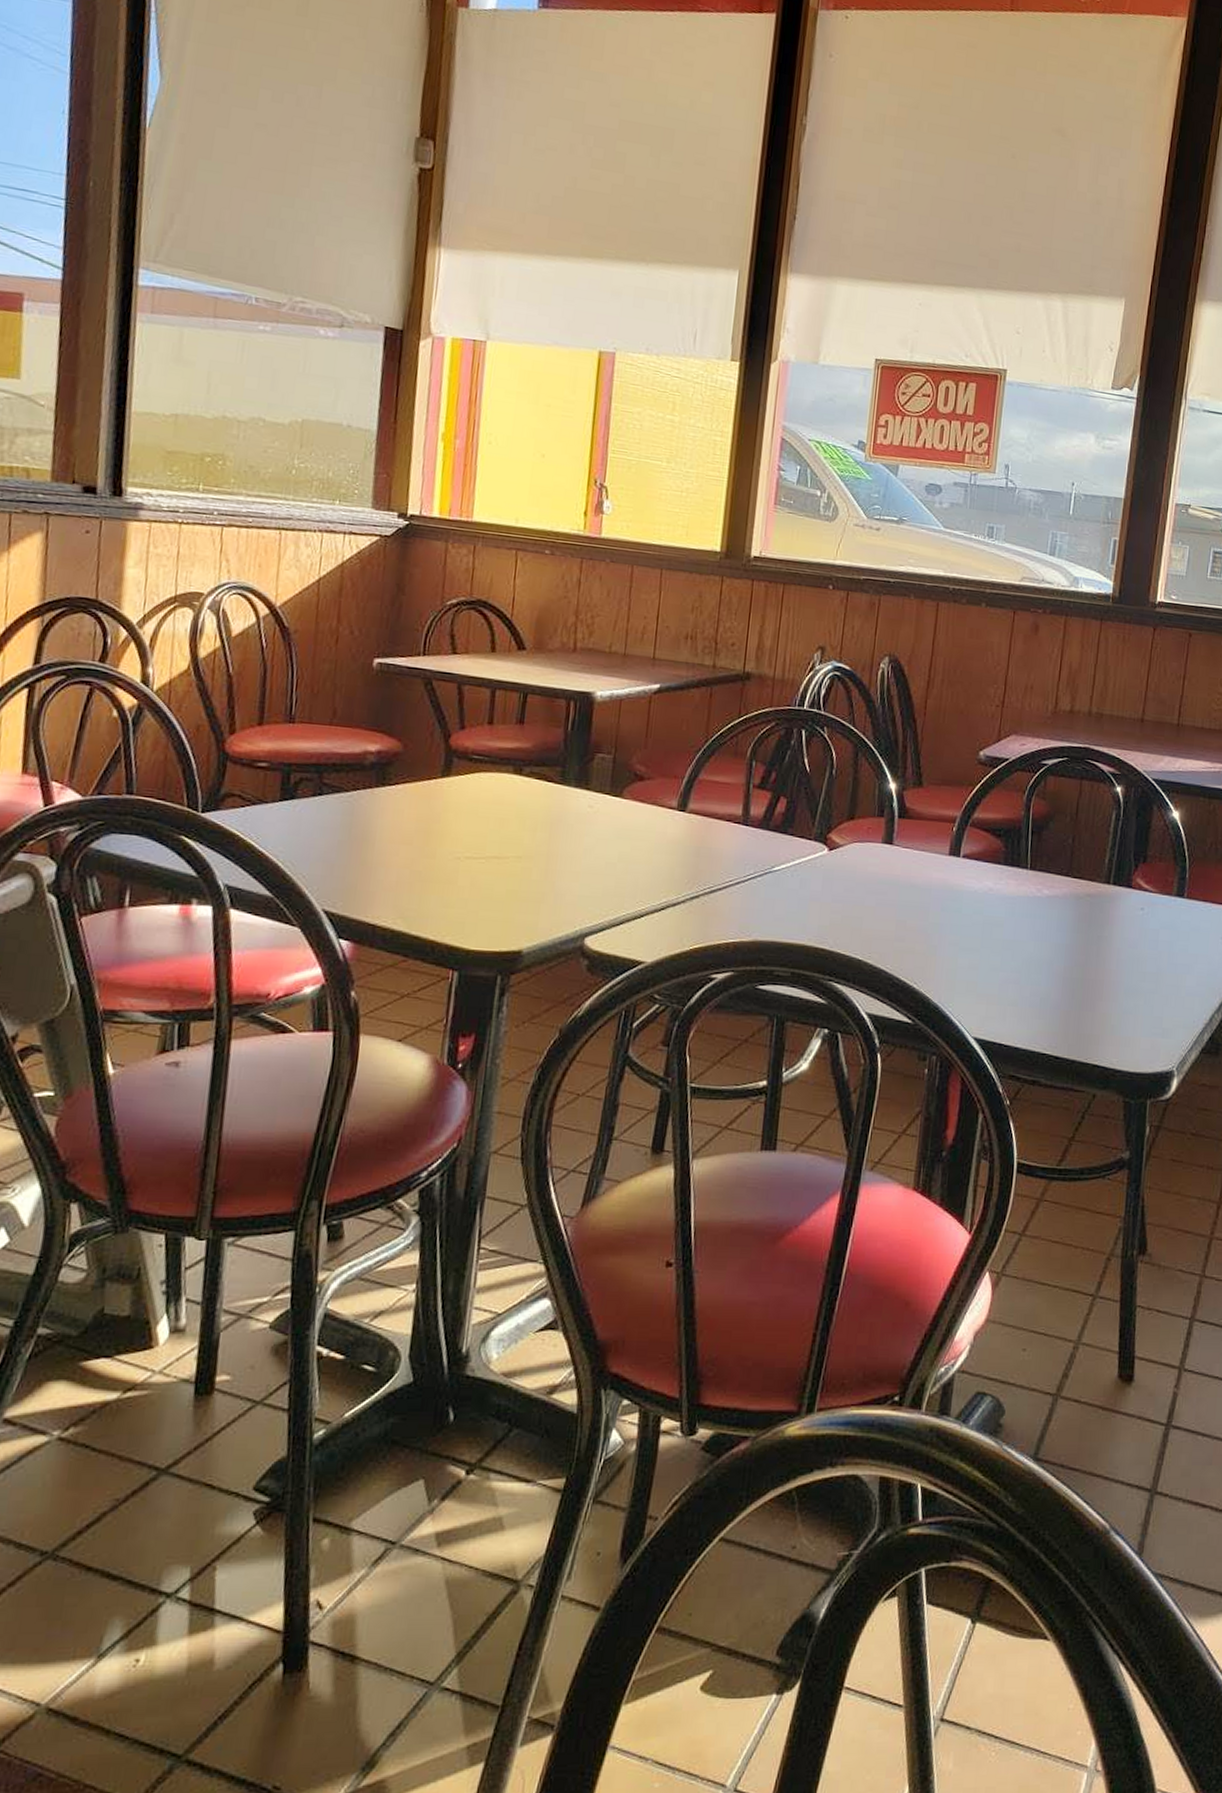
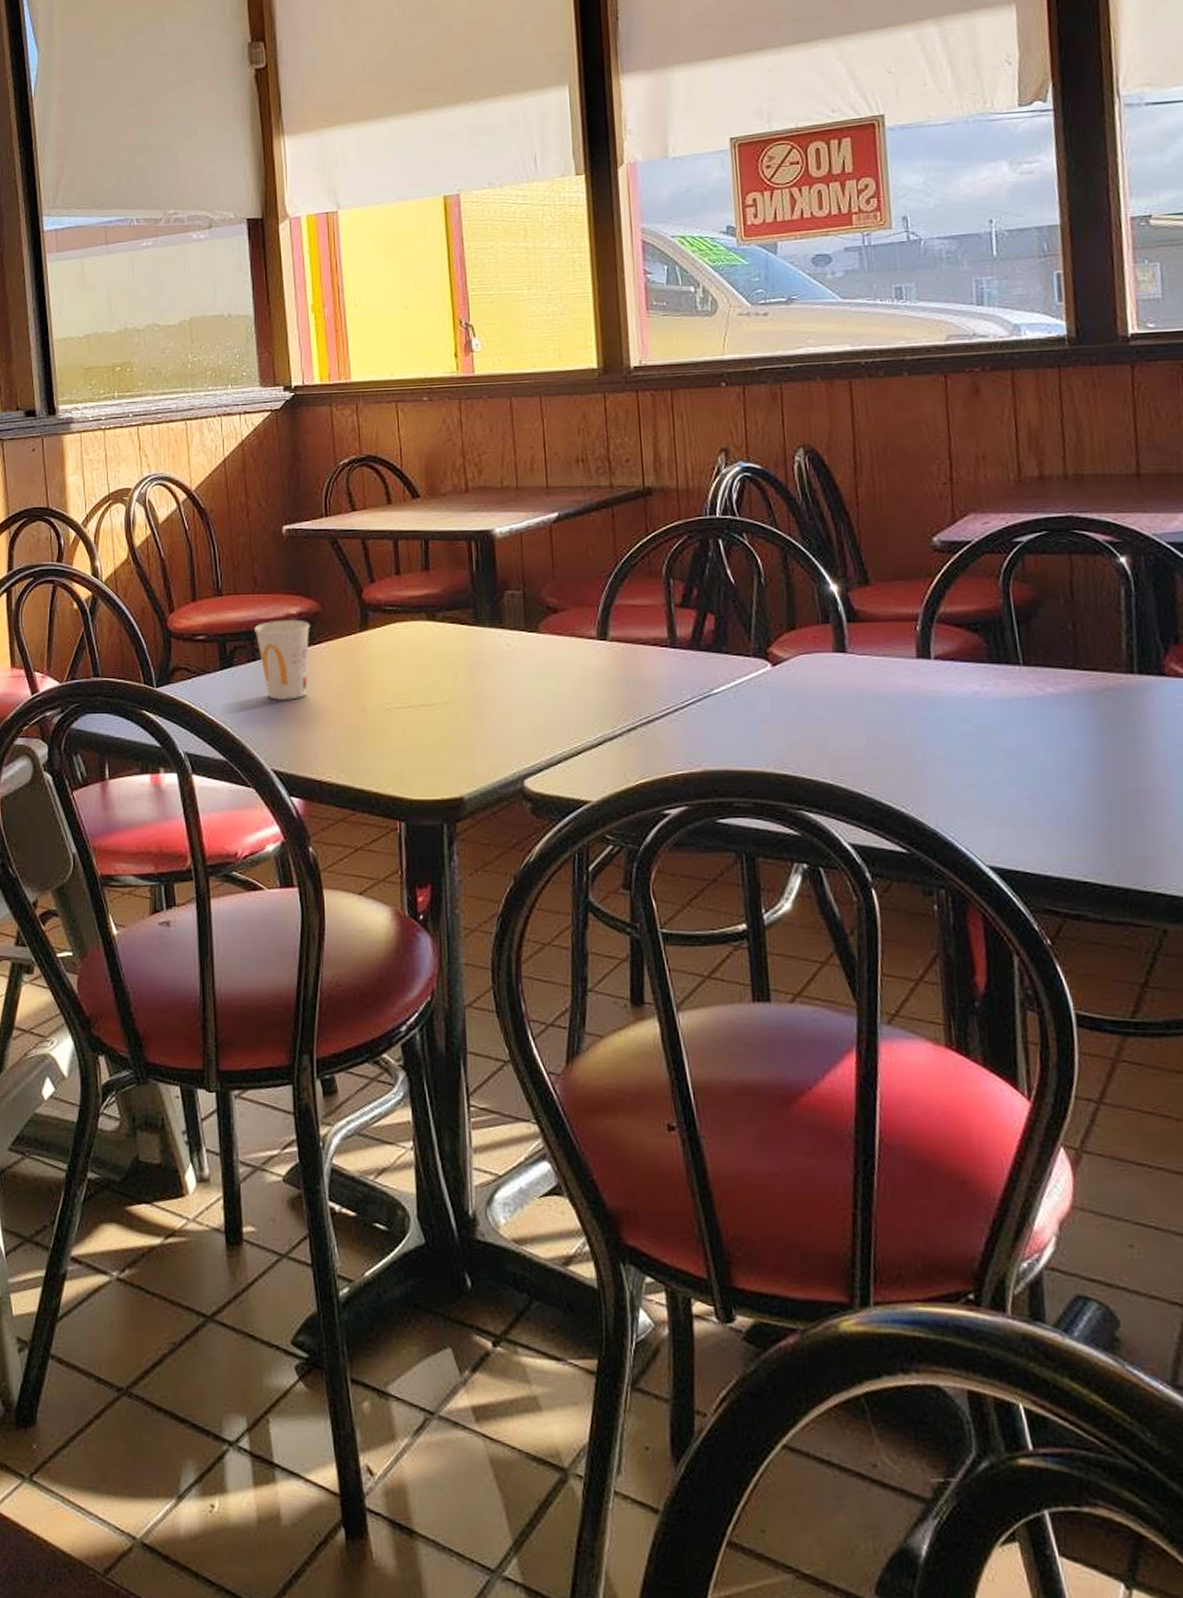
cup: none [325,755,389,840] -> present [254,619,310,700]

